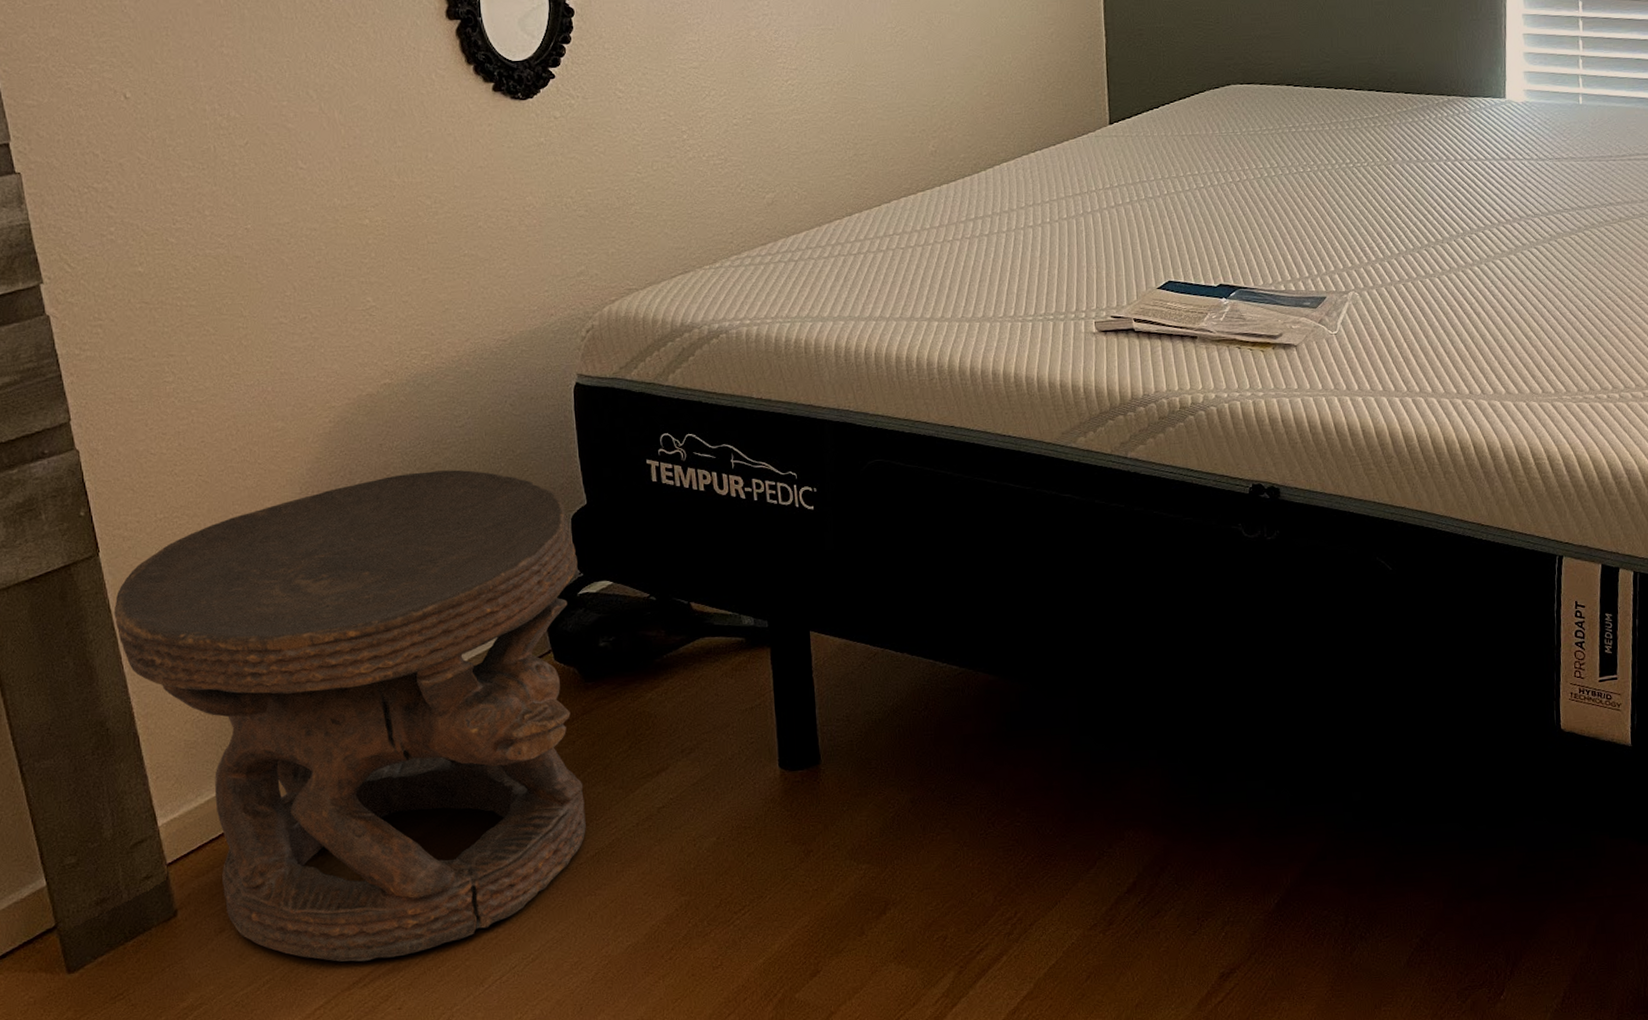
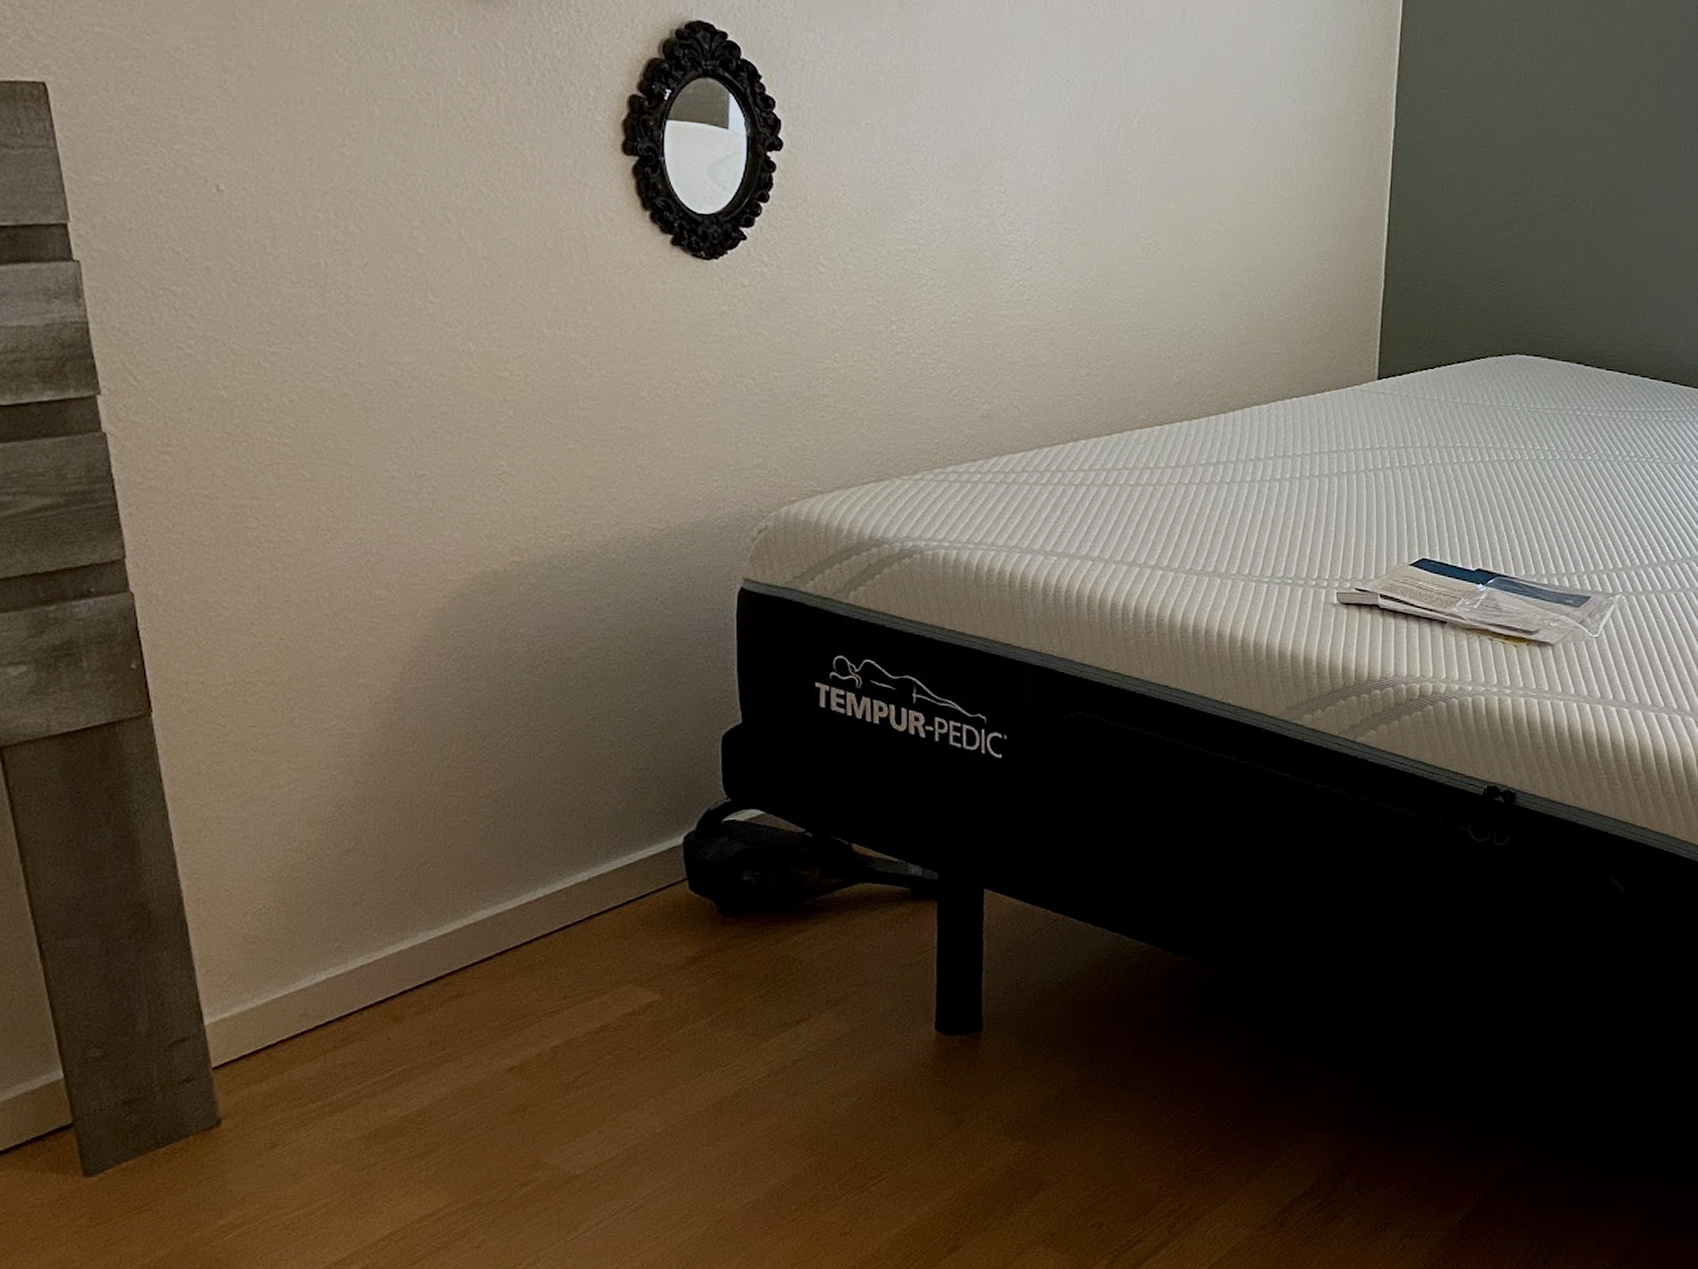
carved stool: present [114,469,586,962] -> none [165,665,726,1193]

